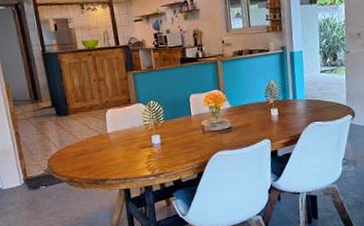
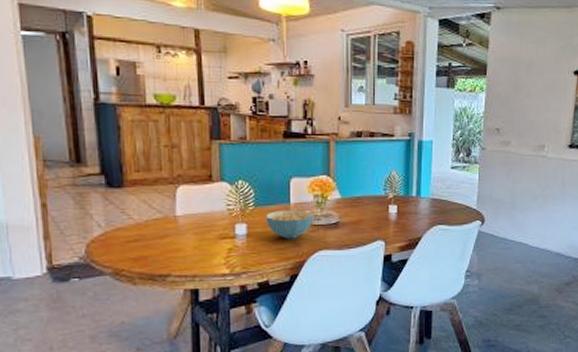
cereal bowl: none [173,120,211,144] -> present [265,209,314,239]

